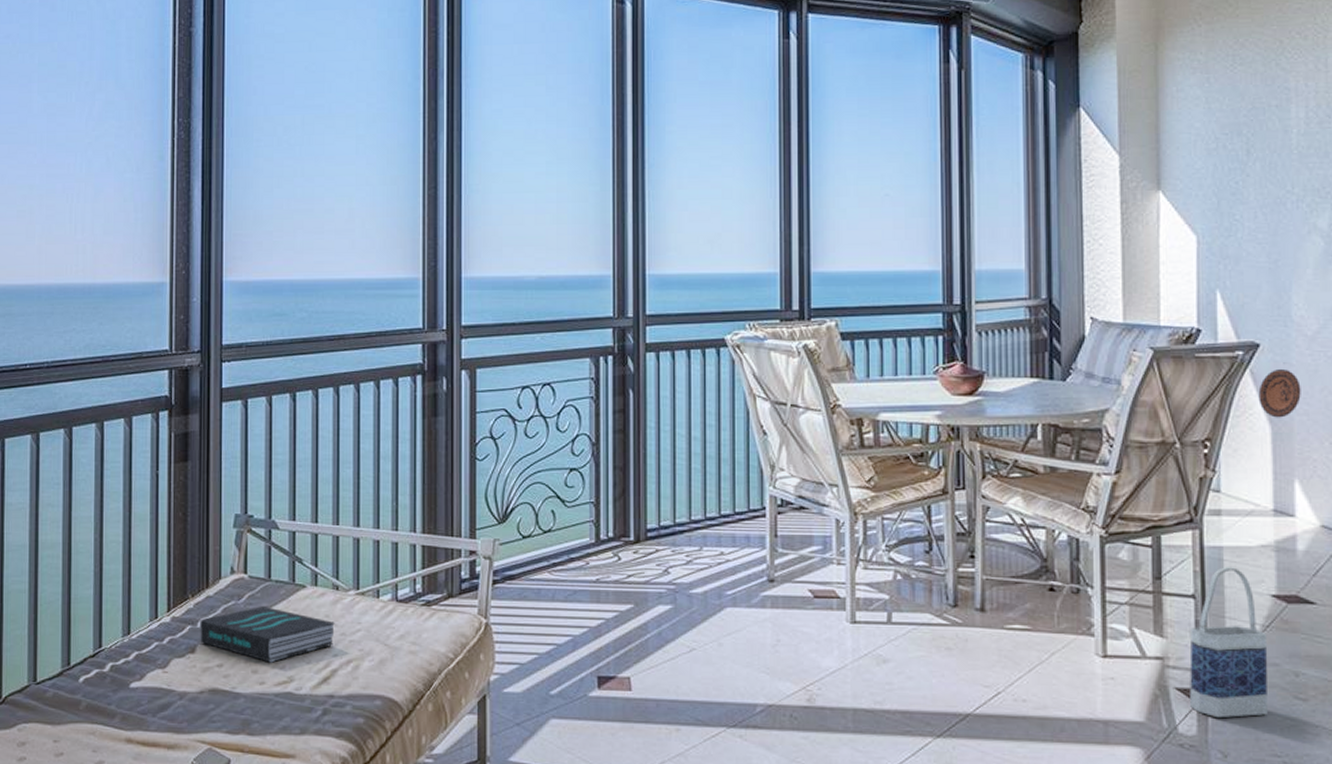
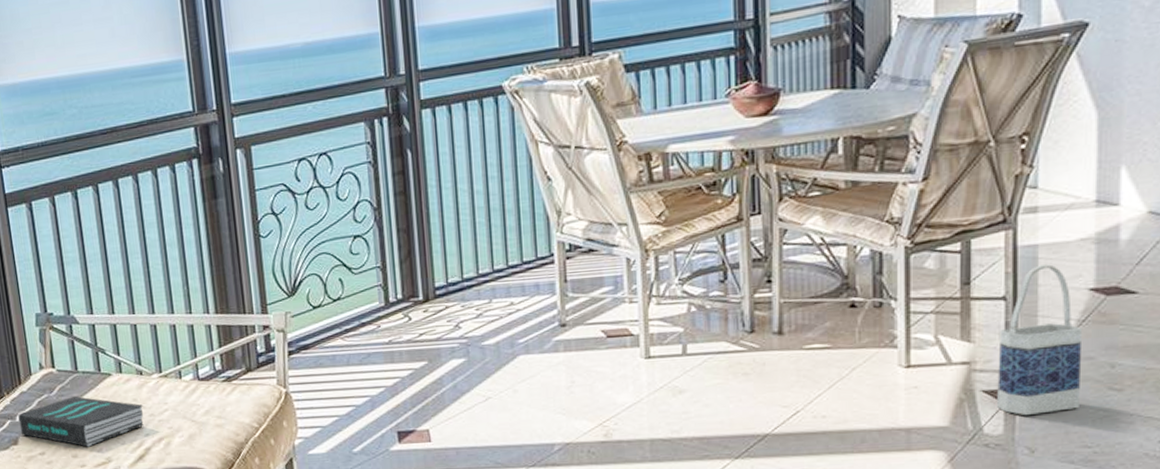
decorative plate: present [1258,368,1301,418] -> none [1085,47,1134,102]

